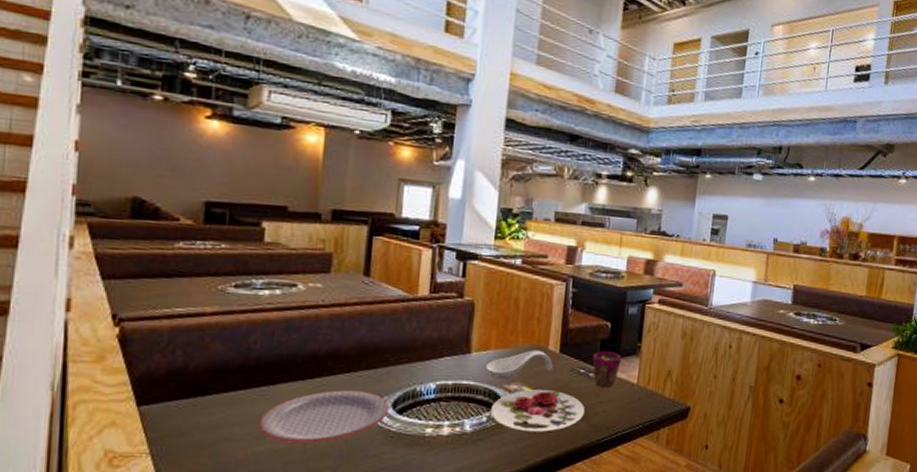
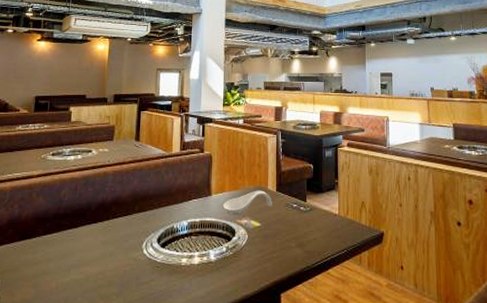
plate: present [258,390,389,443] -> none [65,230,155,274]
plate: present [490,389,585,432] -> none [228,223,299,259]
cup: present [592,351,622,387] -> none [302,188,325,218]

